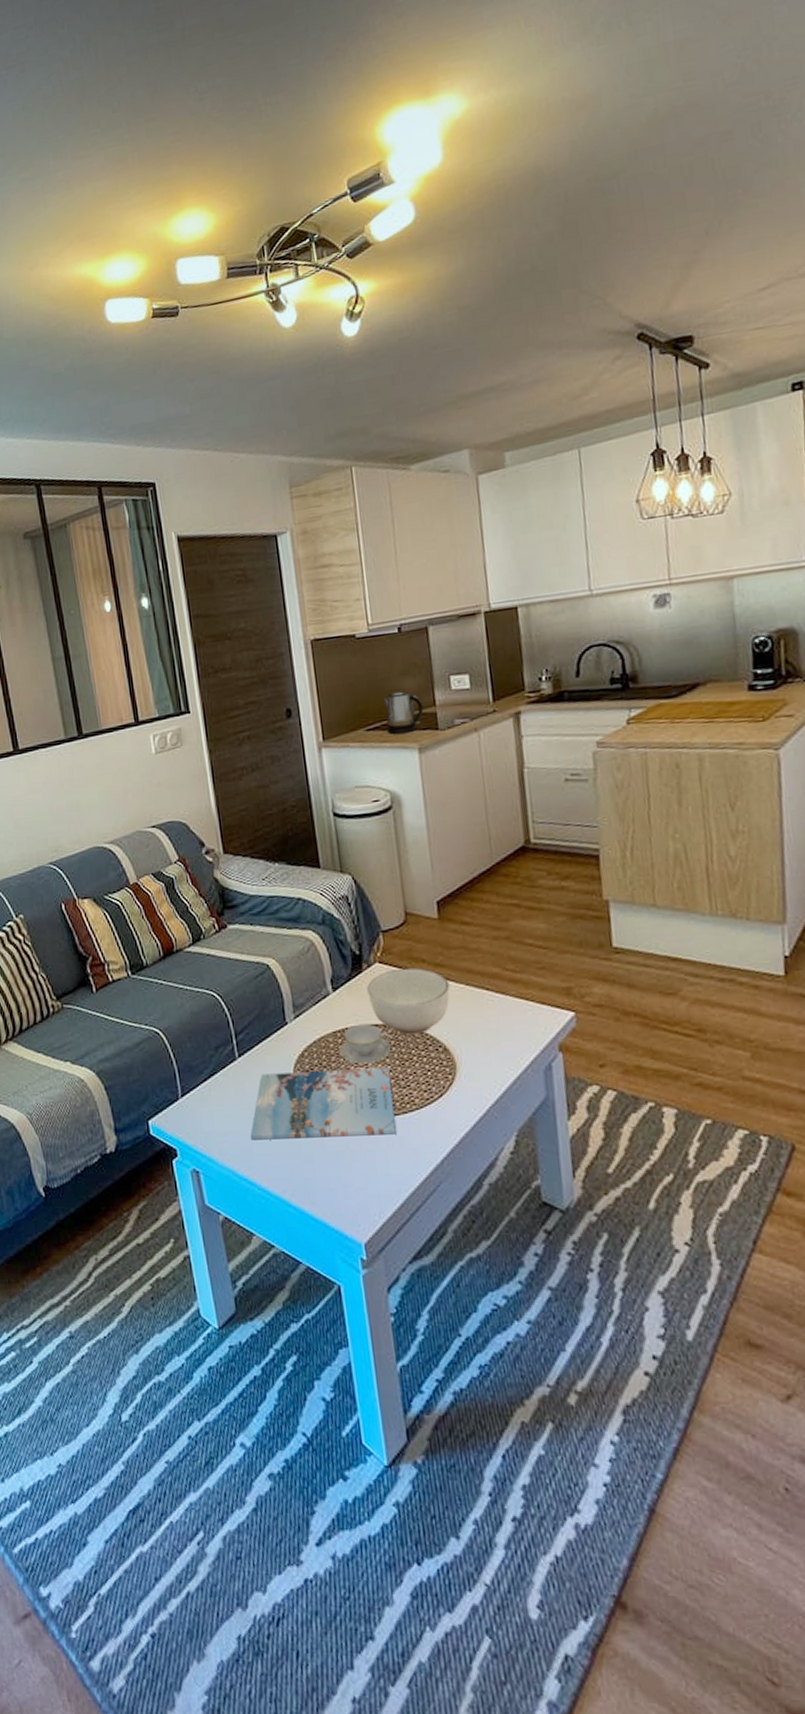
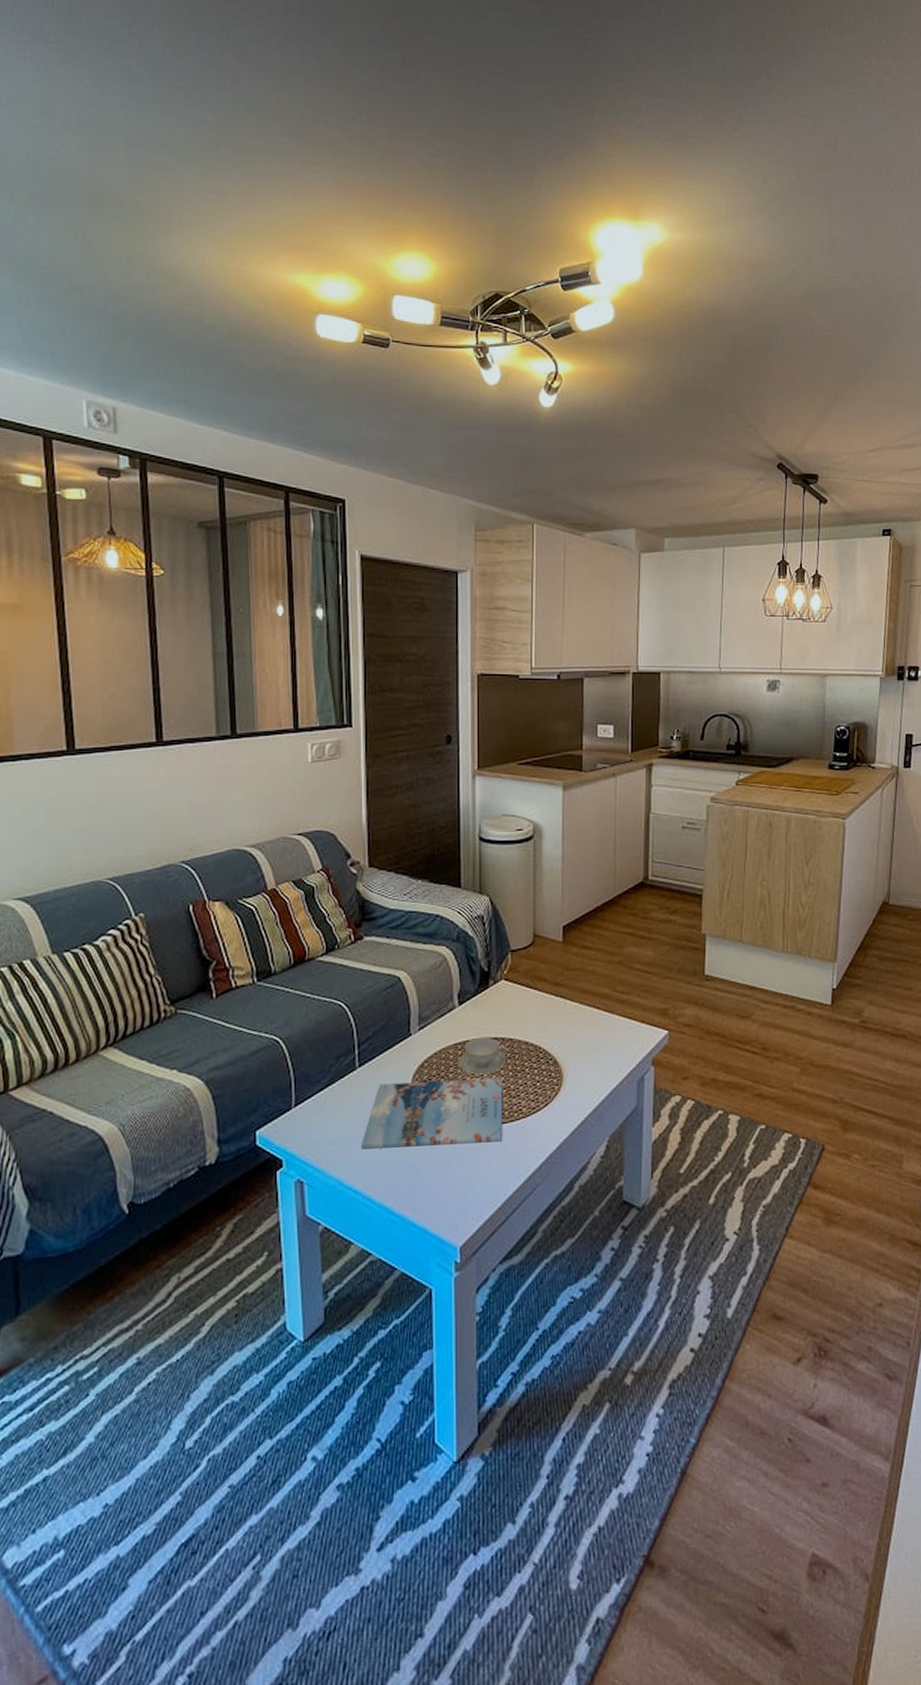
bowl: present [367,967,450,1035] -> none [491,985,565,1048]
kettle: present [383,691,424,735] -> none [537,733,571,771]

